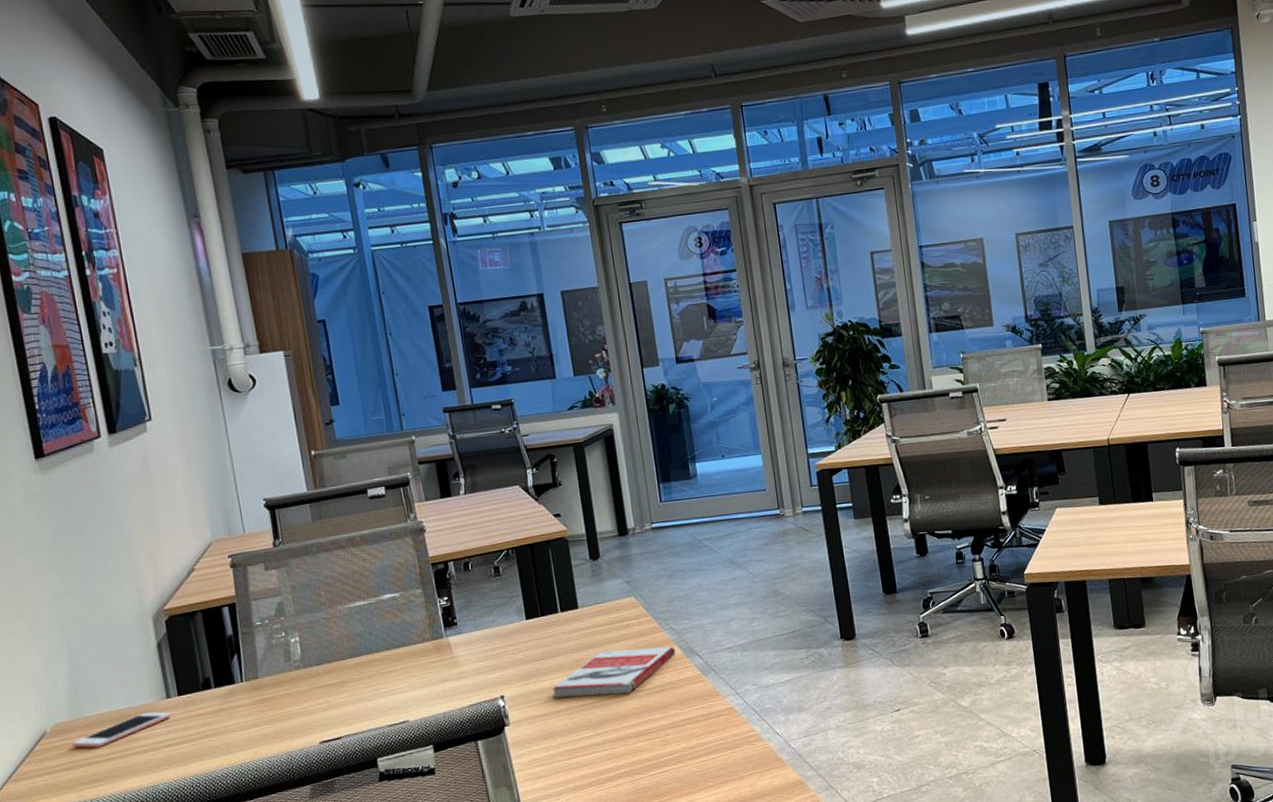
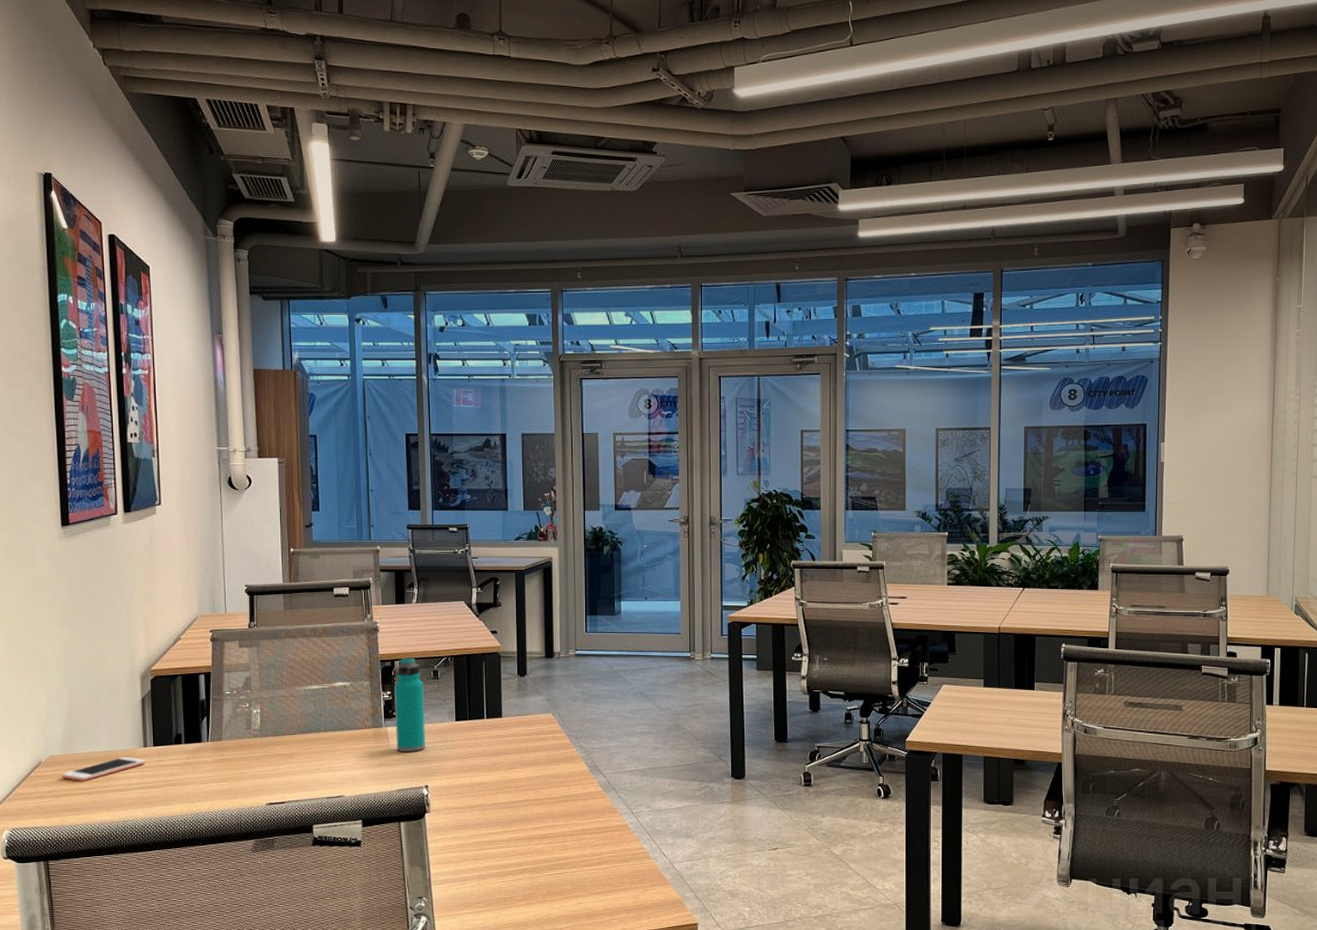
water bottle: none [451,555,495,662] -> present [395,657,425,751]
book: present [551,646,676,698] -> none [470,758,583,800]

